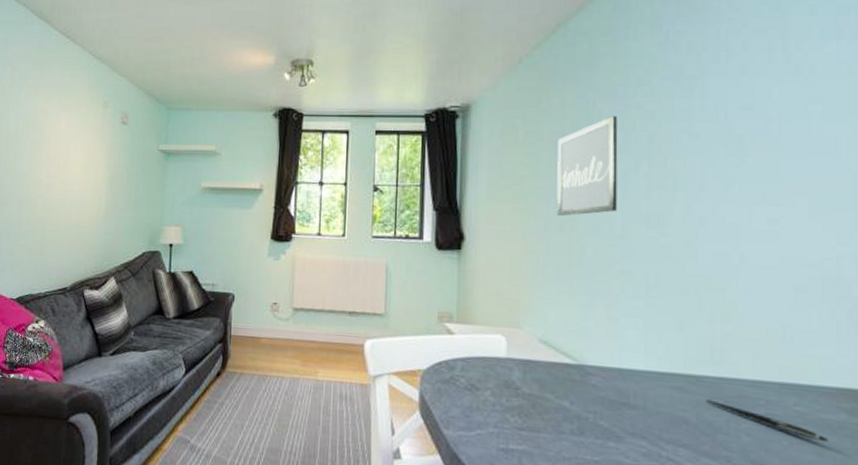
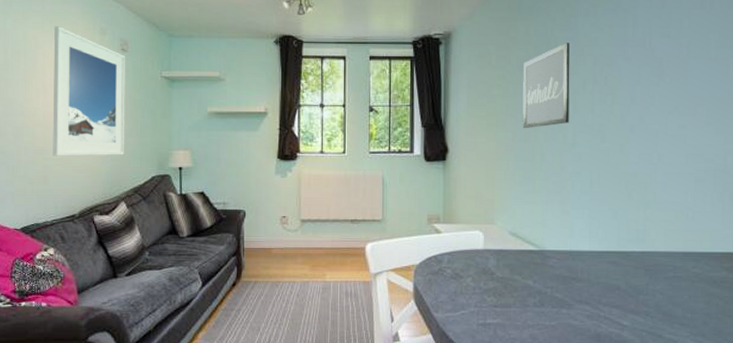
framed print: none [51,99,125,230] -> present [53,25,125,156]
pen: present [707,399,829,443] -> none [633,269,715,294]

